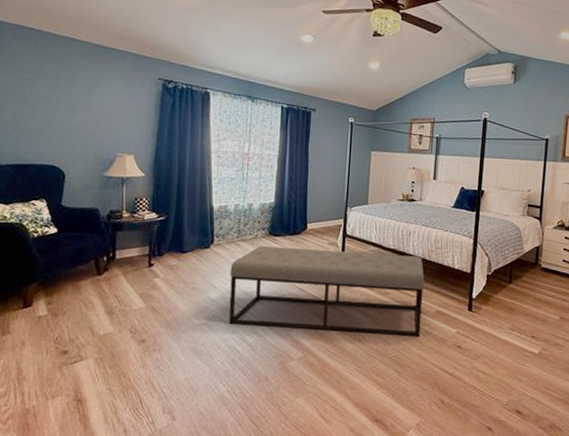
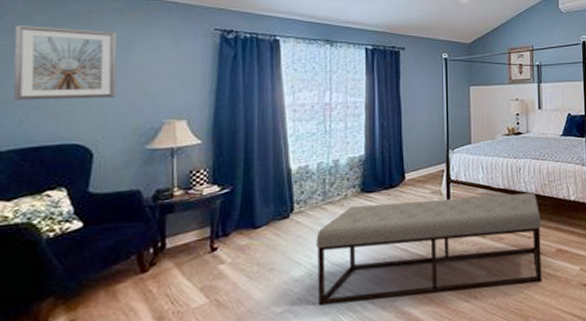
picture frame: none [9,62,84,130] -> present [13,24,118,100]

